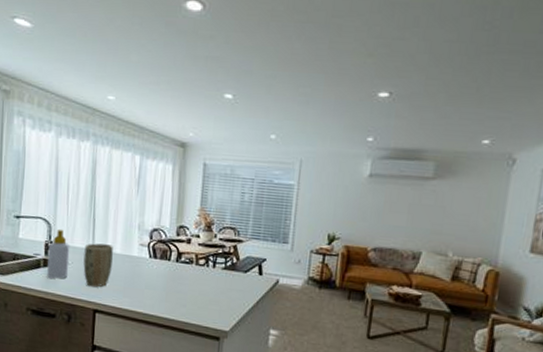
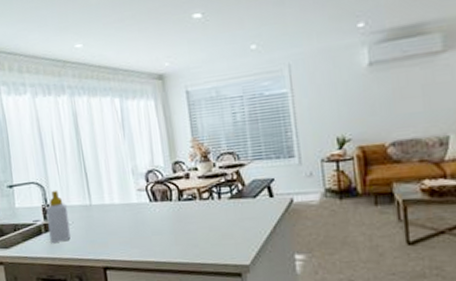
plant pot: present [83,243,113,288] -> none [82,196,114,244]

